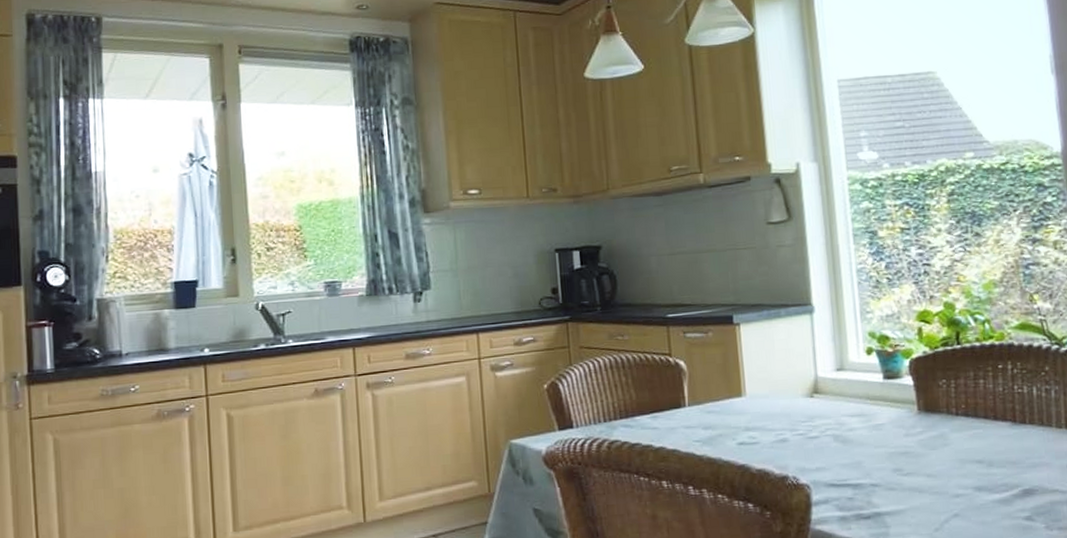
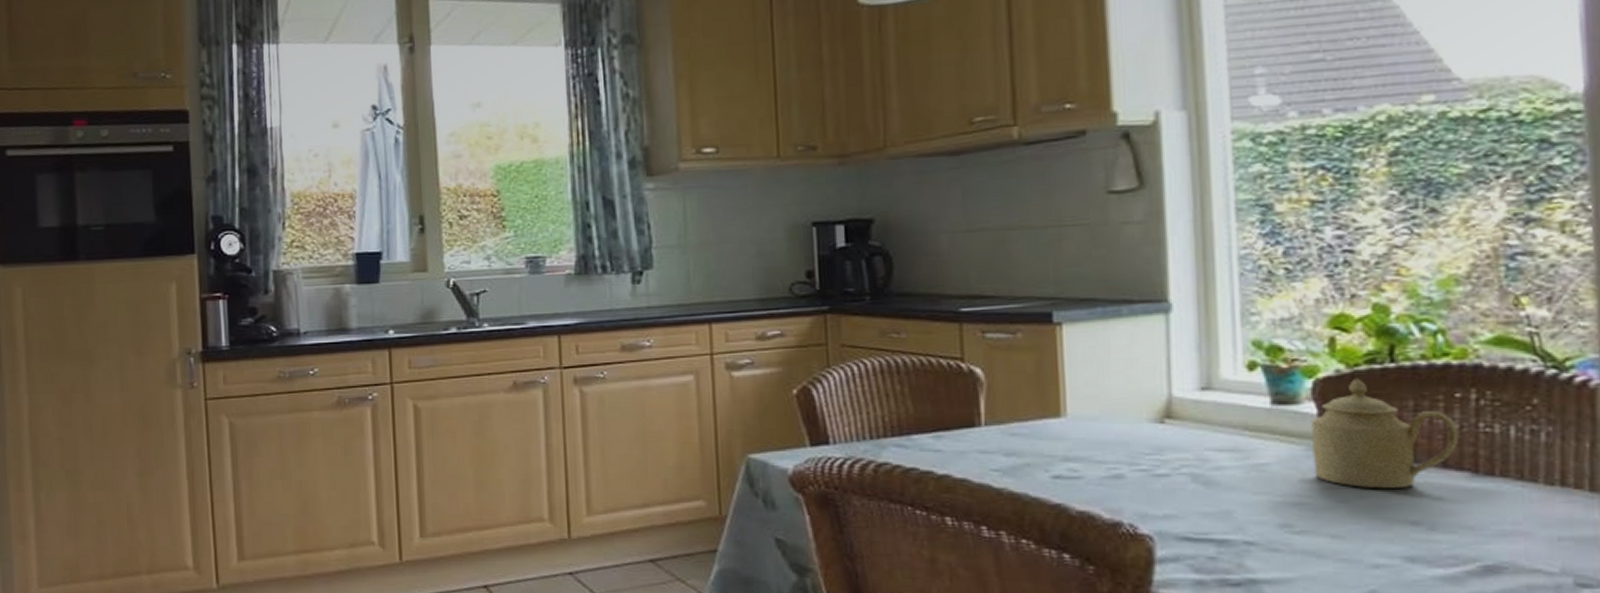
sugar bowl: none [910,357,1003,438] -> present [1311,378,1460,490]

